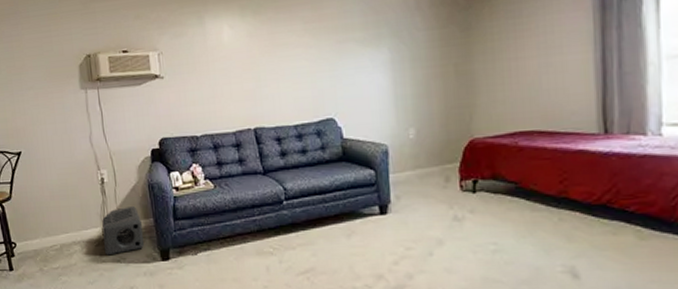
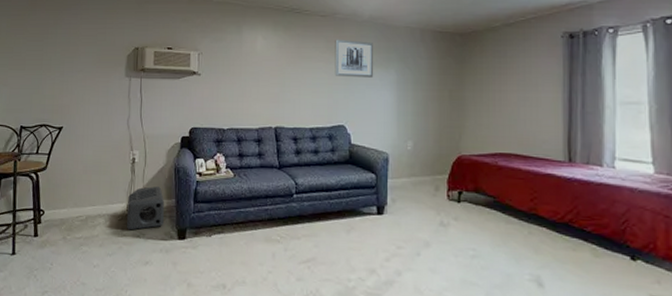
wall art: none [313,17,362,62] -> present [334,39,373,78]

